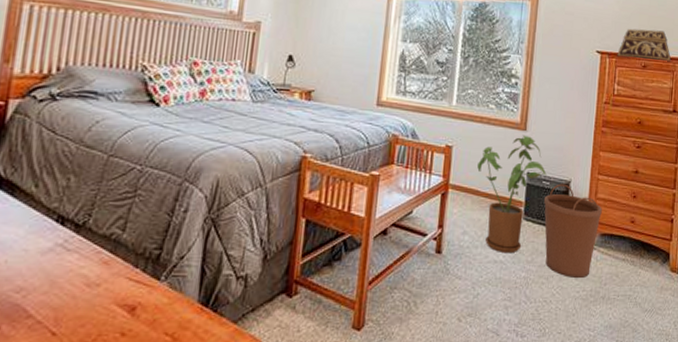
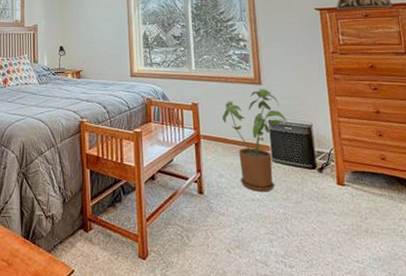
basket: present [544,183,602,278] -> none [289,128,349,213]

